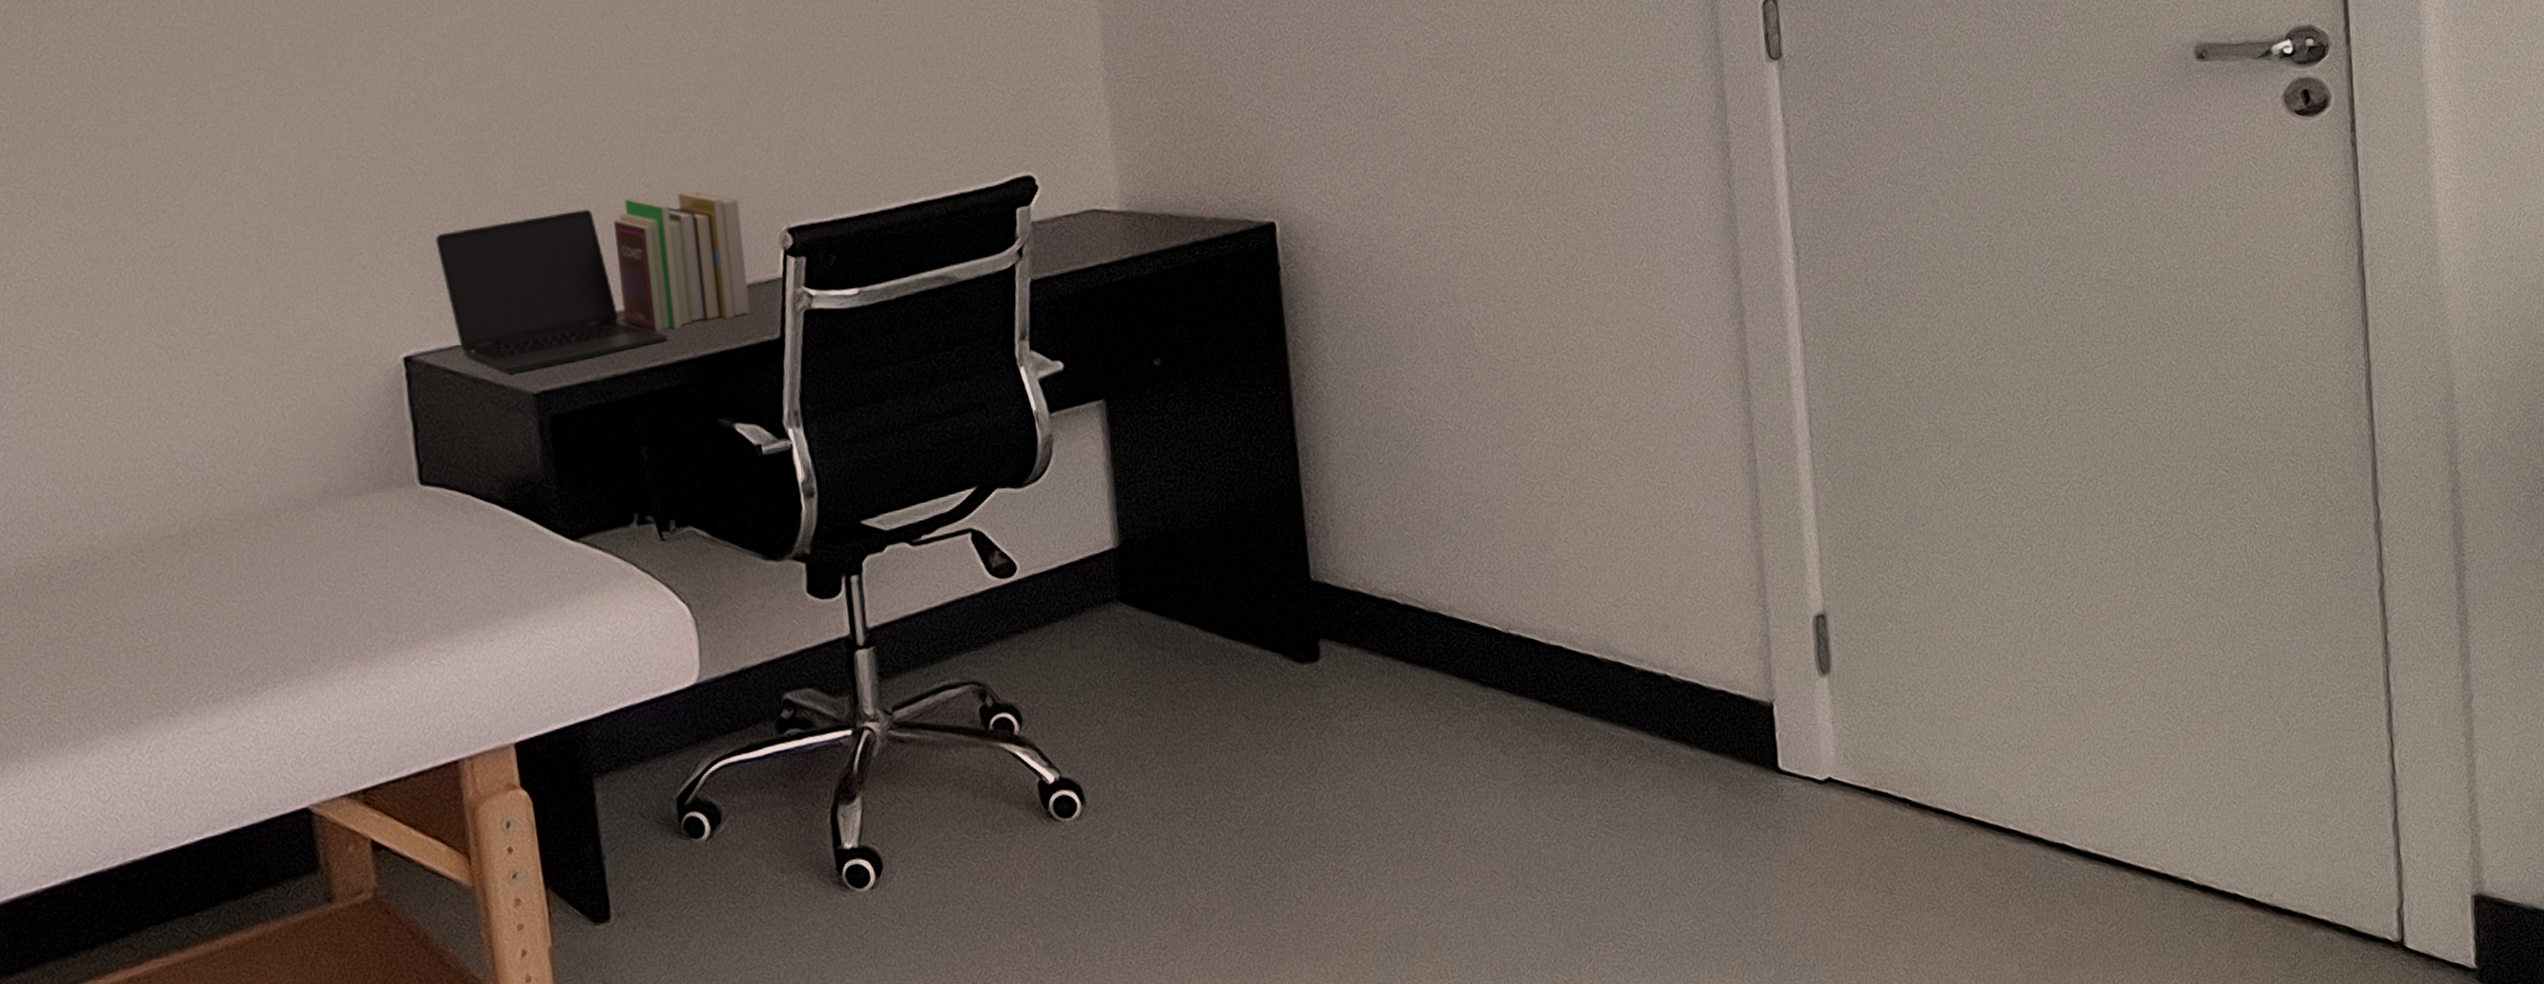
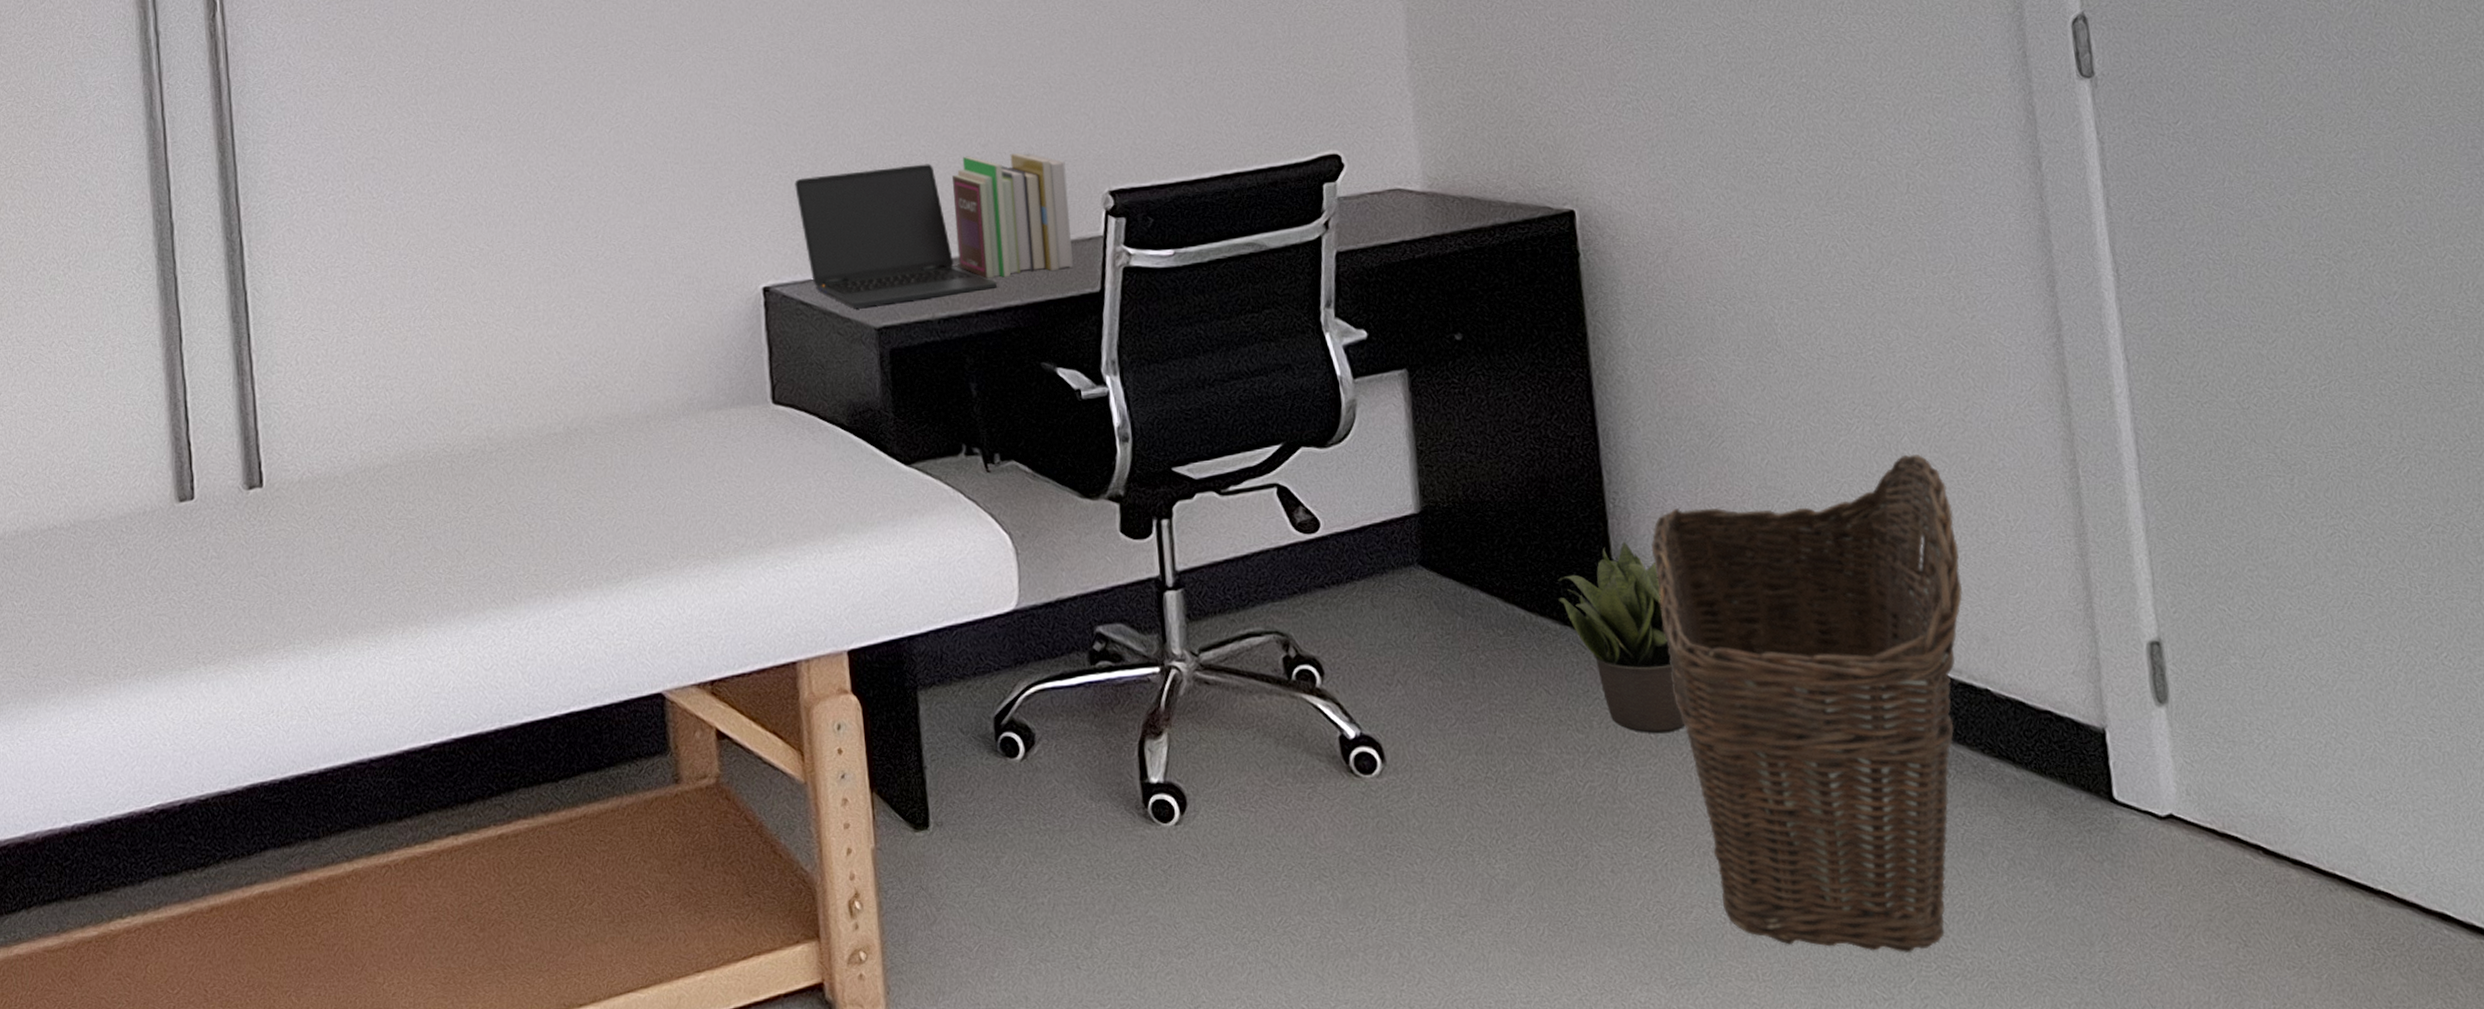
potted plant: none [1257,559,1381,749] -> present [1557,541,1686,734]
wicker basket: none [1349,450,1646,941] -> present [1651,455,1963,952]

